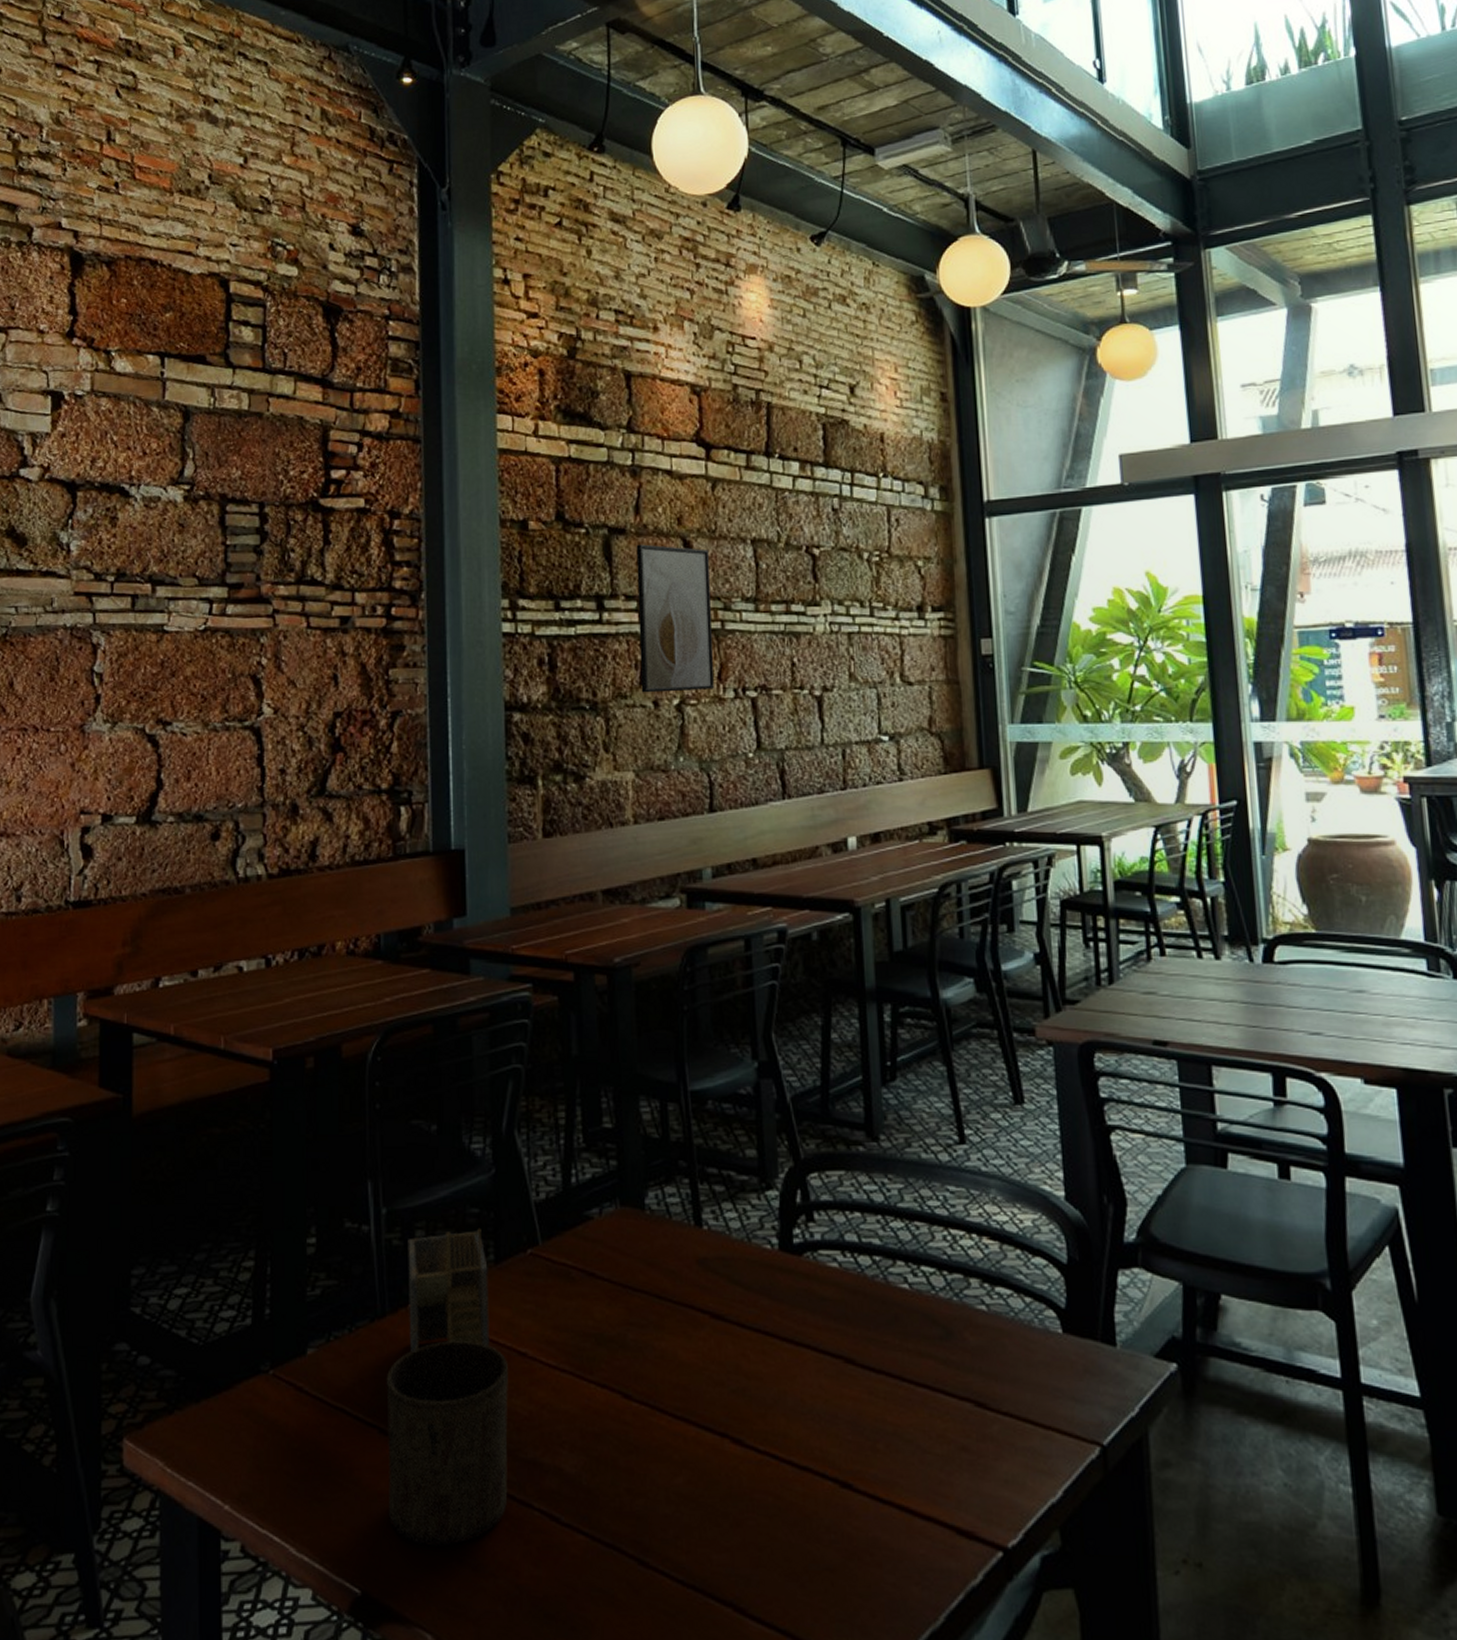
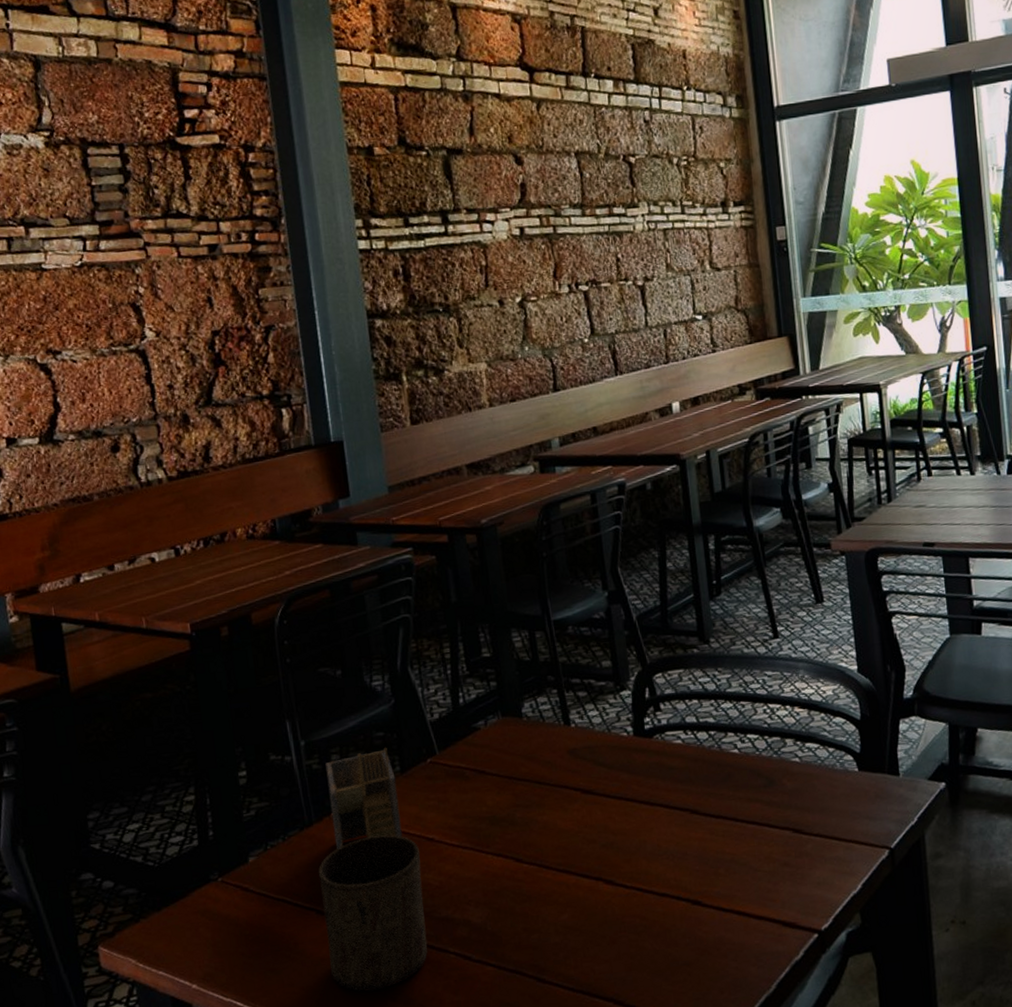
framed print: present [636,544,715,693] -> none [473,162,552,294]

